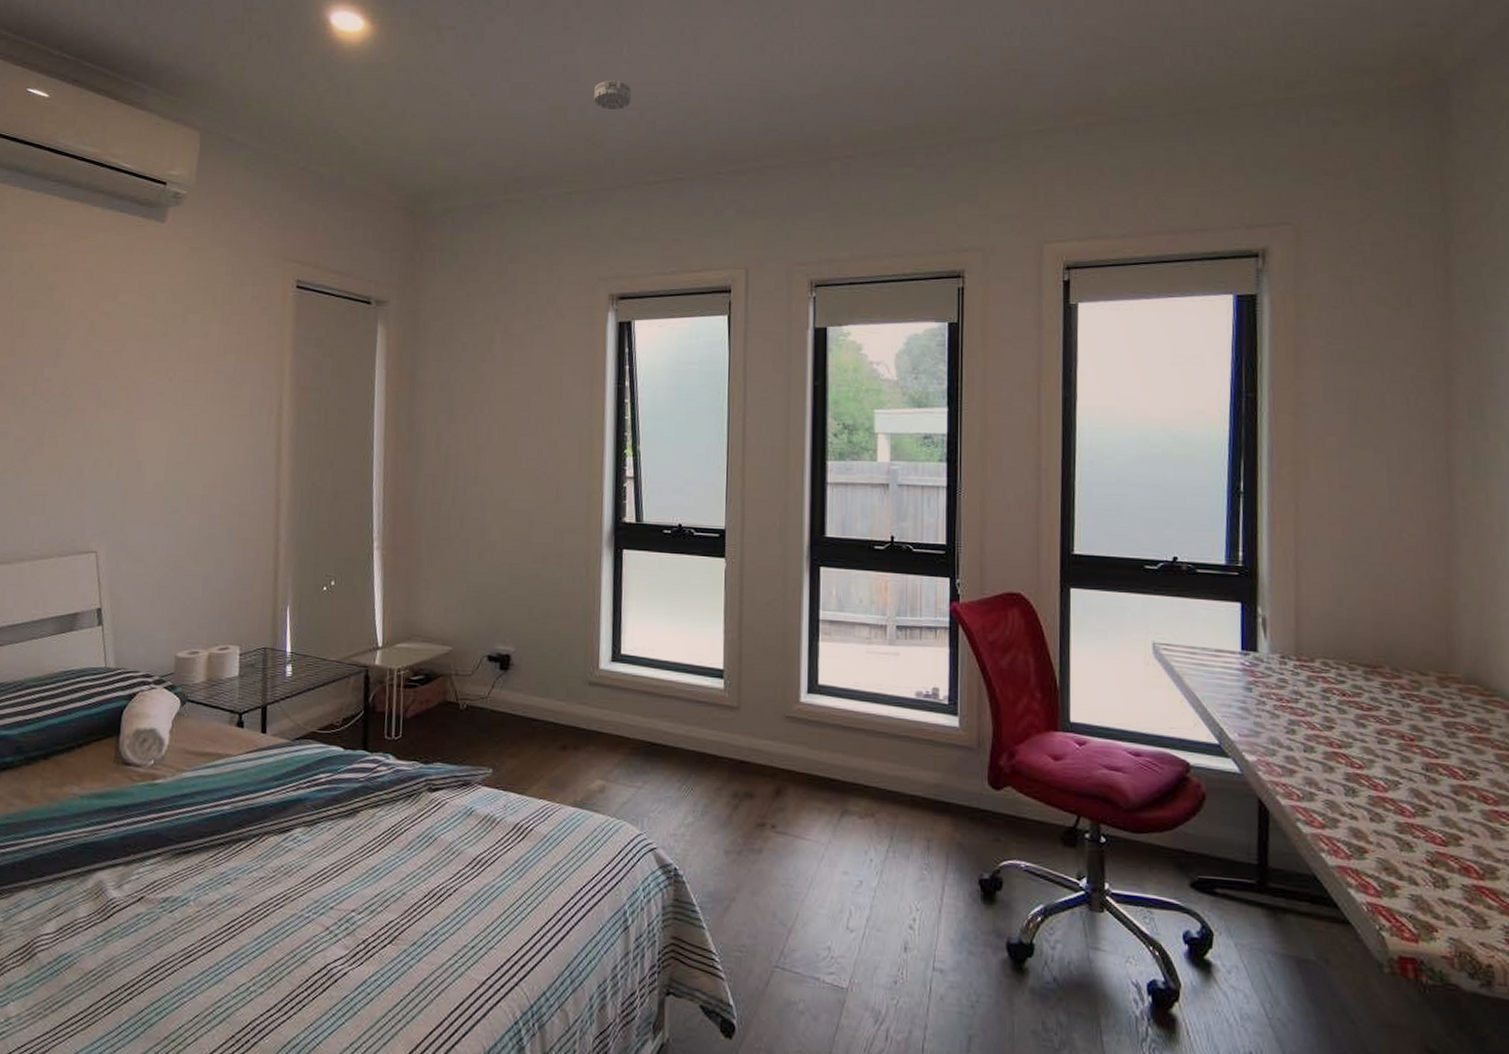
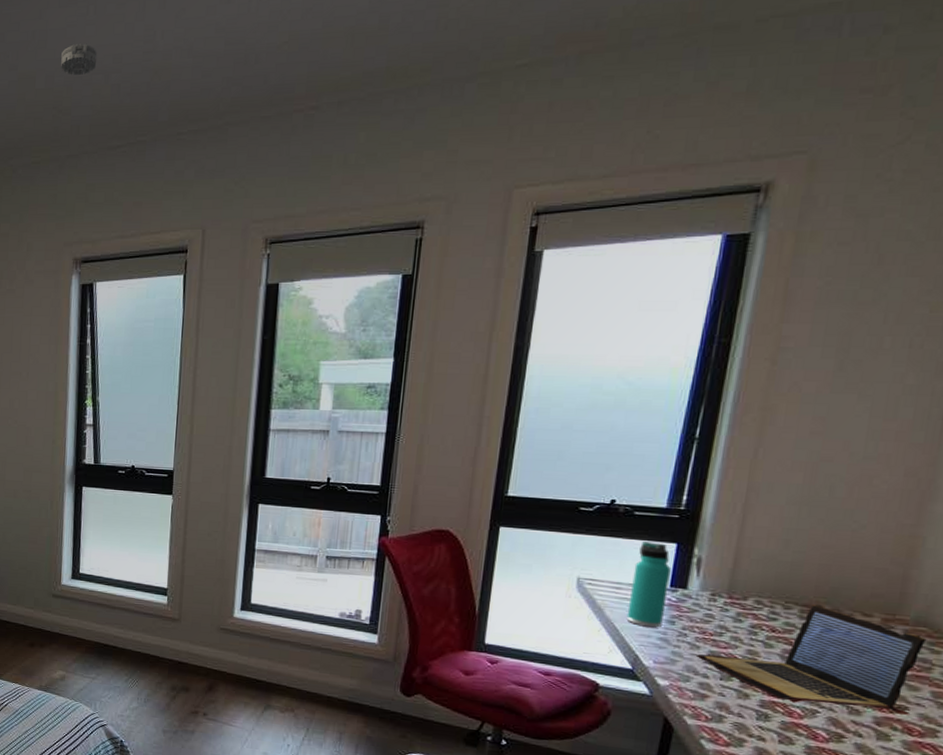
thermos bottle: none [1205,601,1241,696] -> present [626,542,671,628]
laptop: none [1277,663,1482,781] -> present [695,603,927,715]

